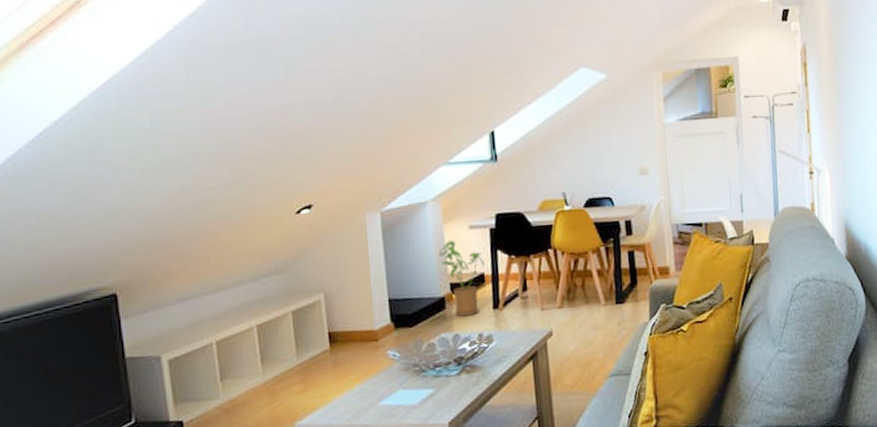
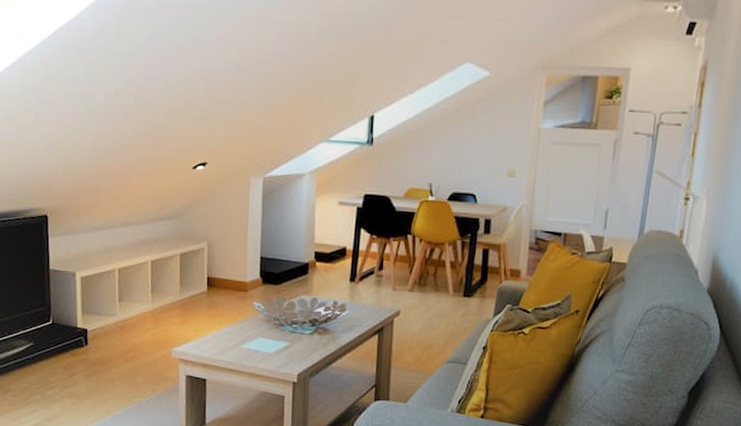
house plant: present [438,240,485,316] -> none [308,213,348,284]

